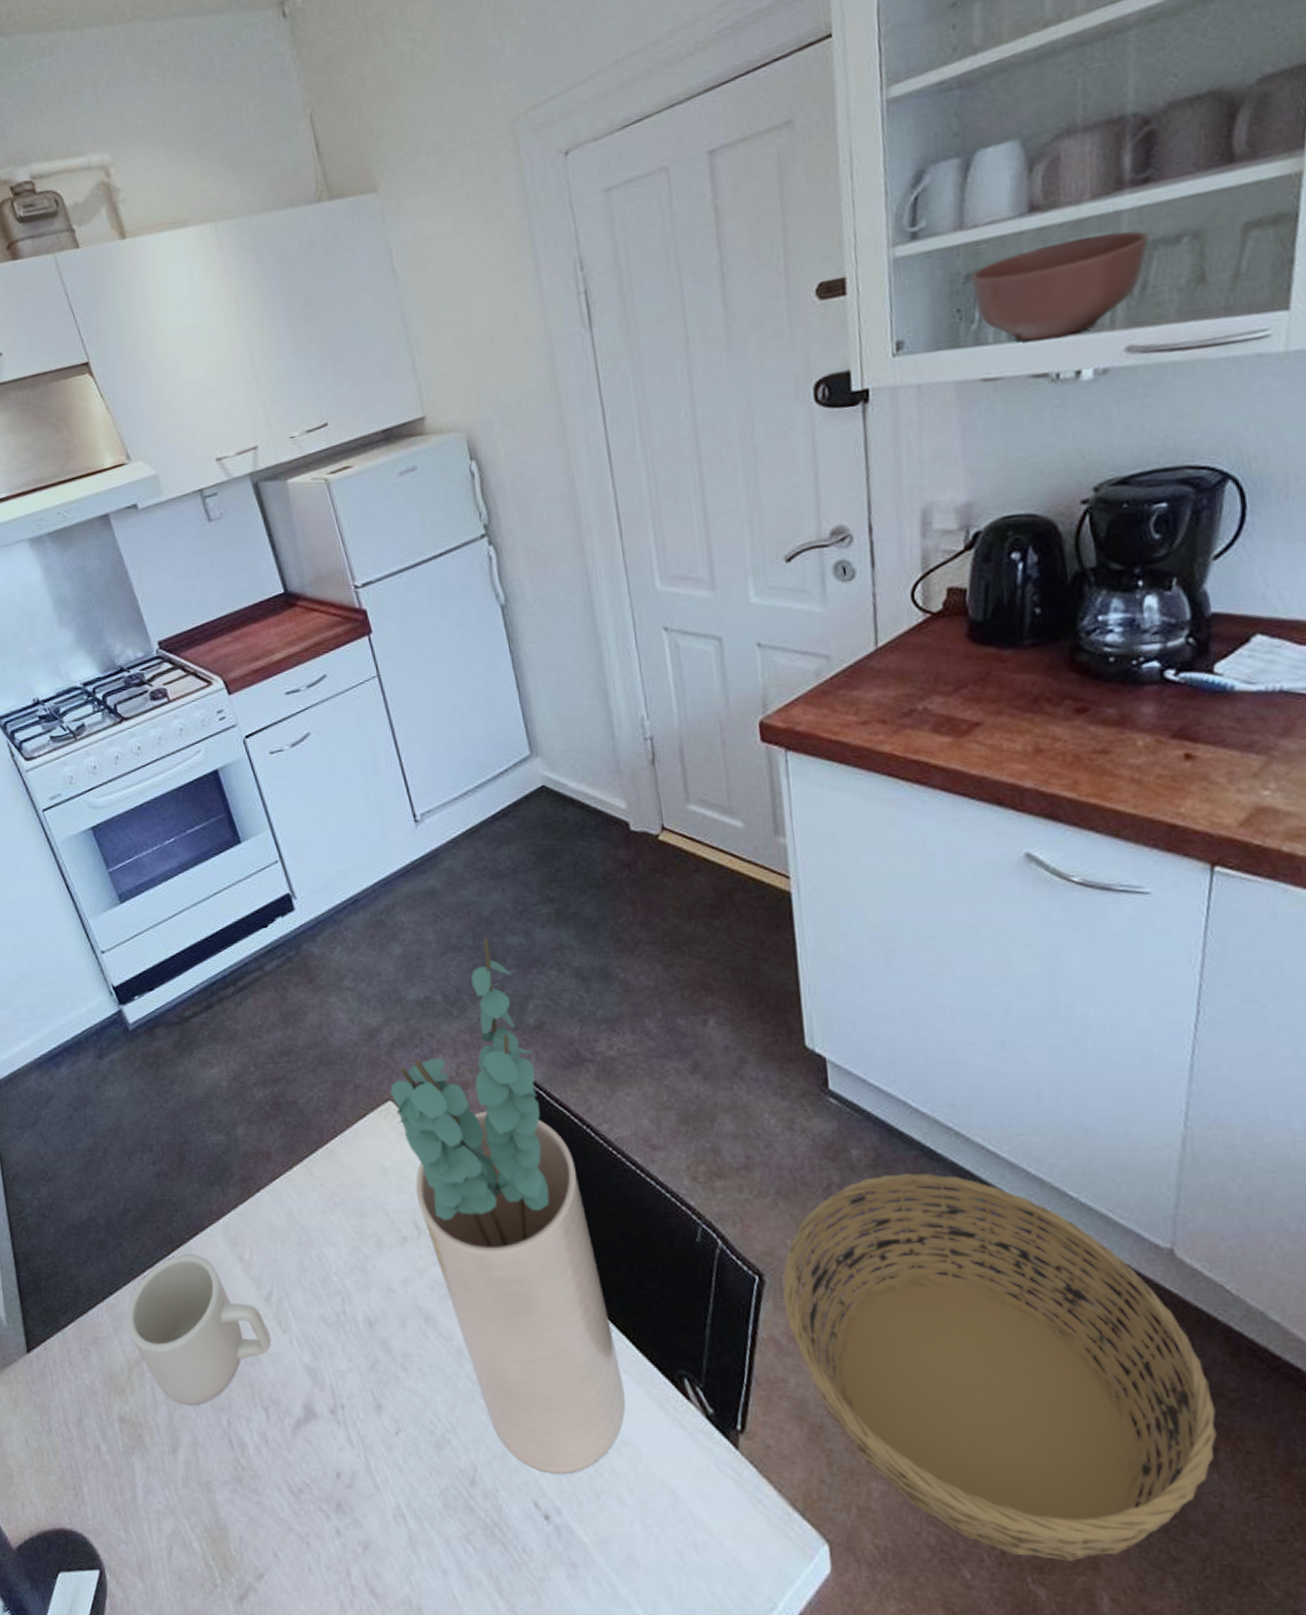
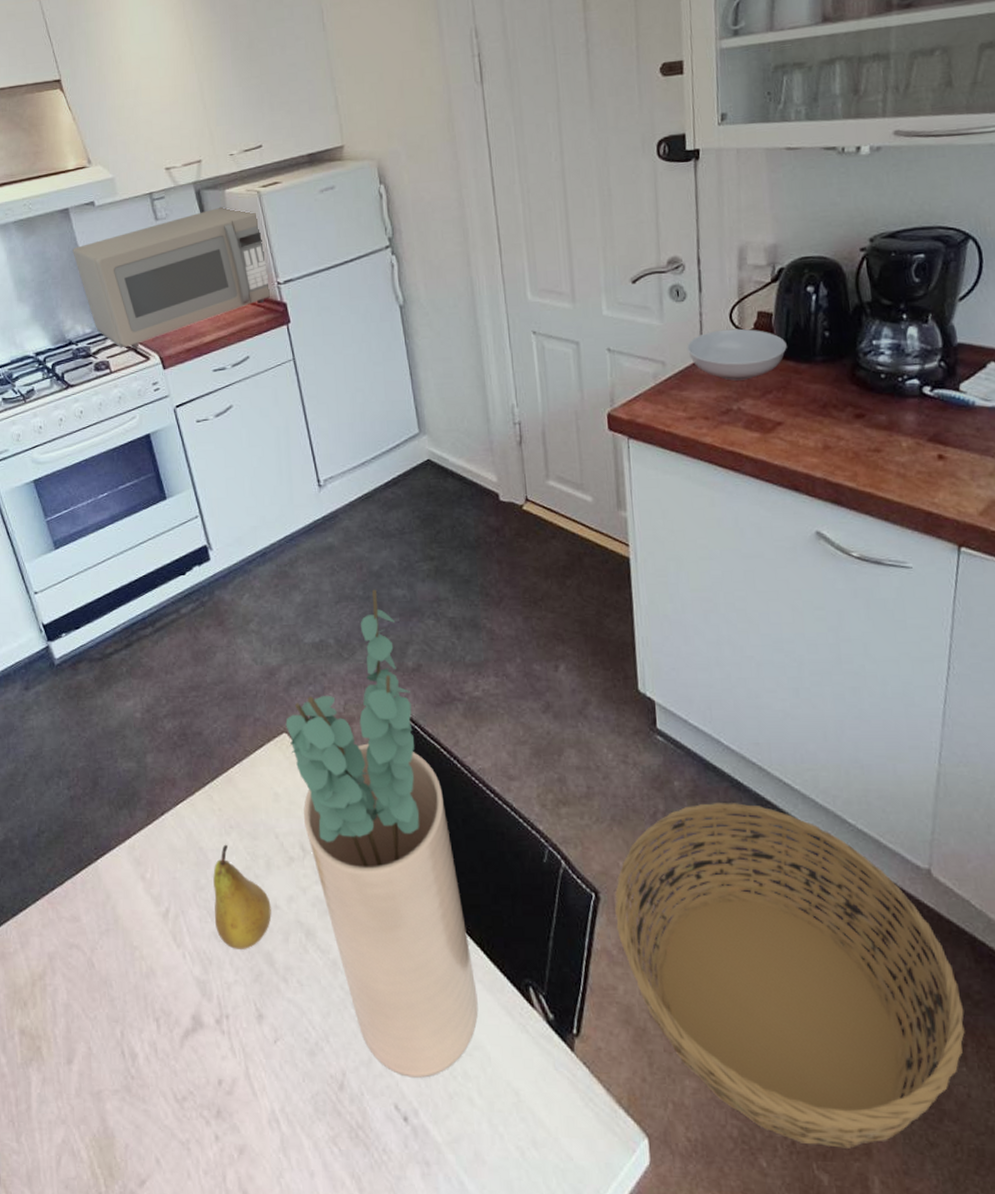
microwave: none [116,500,348,672] -> present [73,207,271,348]
mug: present [126,1254,272,1406] -> none [33,873,166,1018]
fruit: none [318,1222,386,1335] -> present [213,844,271,949]
bowl: none [856,610,986,675] -> present [686,328,787,381]
bowl: present [970,231,1149,341] -> none [777,43,911,121]

